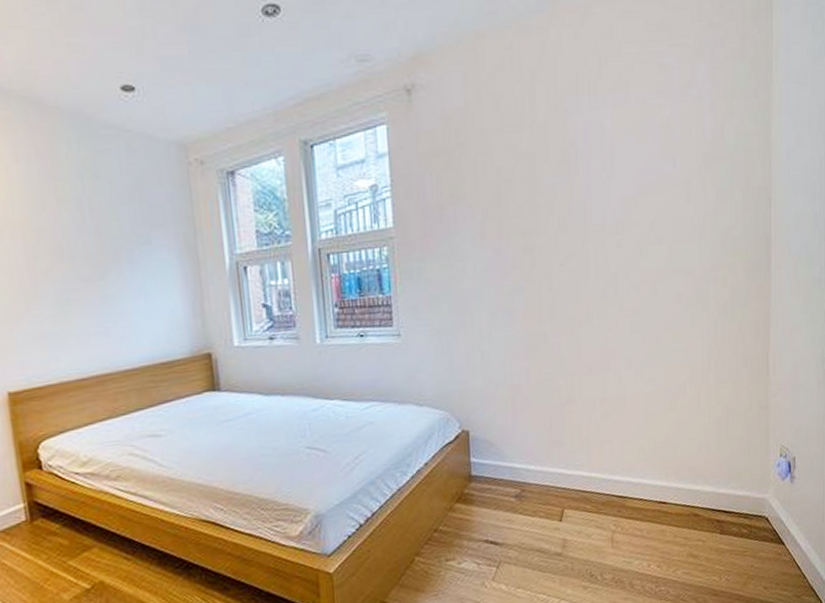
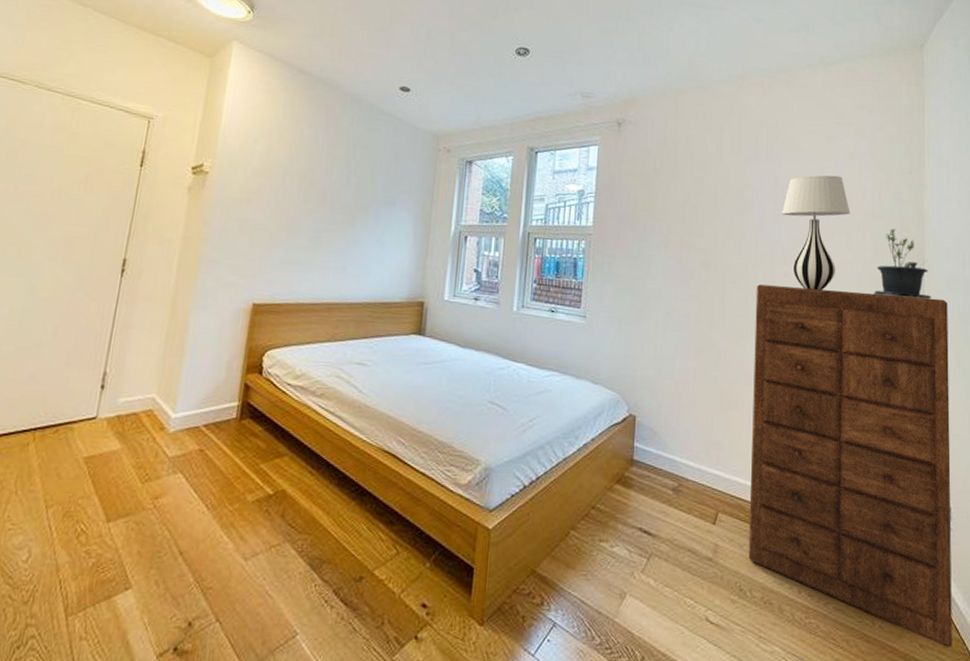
dresser: none [587,241,796,585] -> present [748,284,953,649]
table lamp: none [611,114,689,259] -> present [782,175,850,291]
potted plant: none [715,168,779,250] -> present [873,228,932,299]

